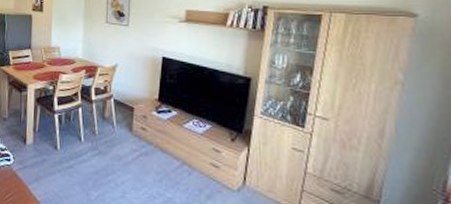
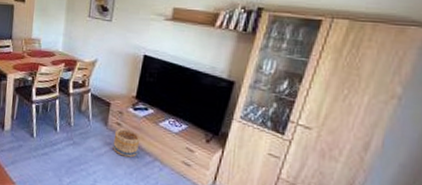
basket: none [140,132,167,164] -> present [113,128,141,158]

